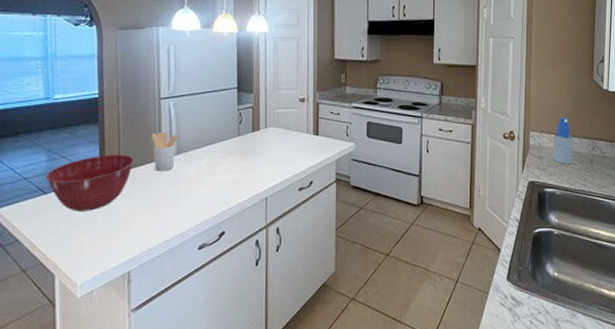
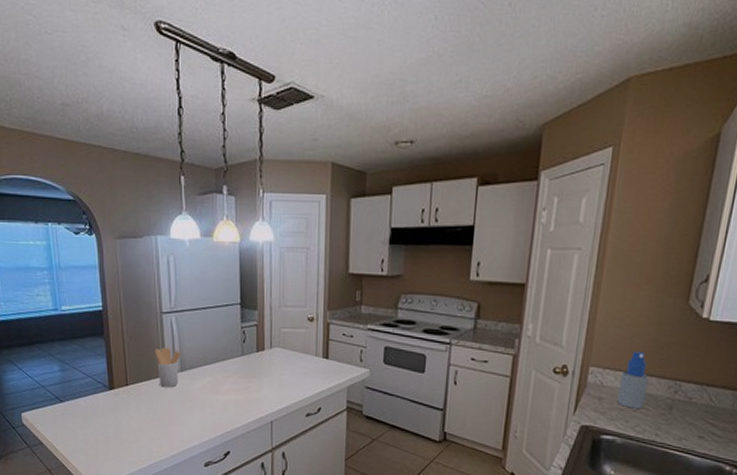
mixing bowl: present [46,154,134,211] -> none [61,367,140,421]

